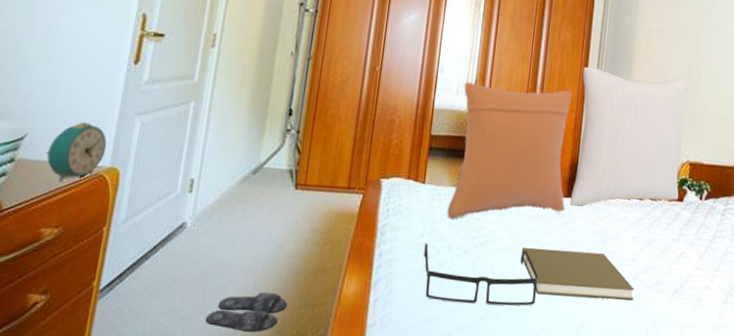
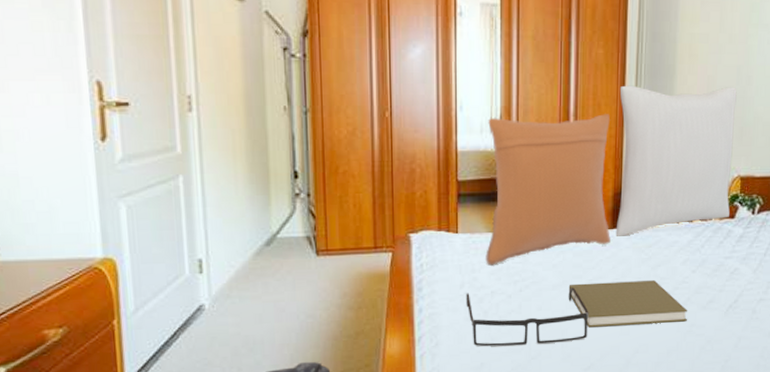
alarm clock: present [46,122,107,182] -> none [25,213,94,280]

